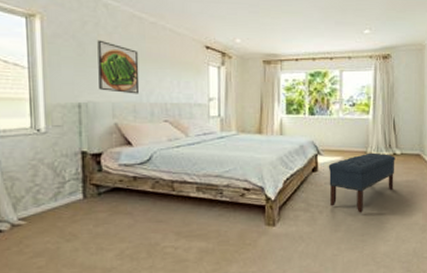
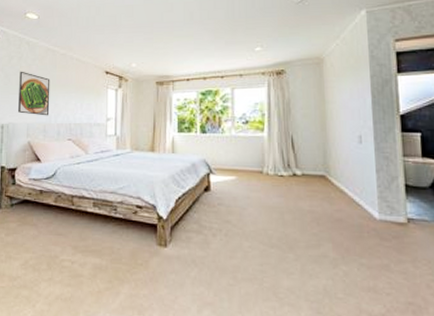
bench: present [328,152,395,213] -> none [221,172,296,239]

